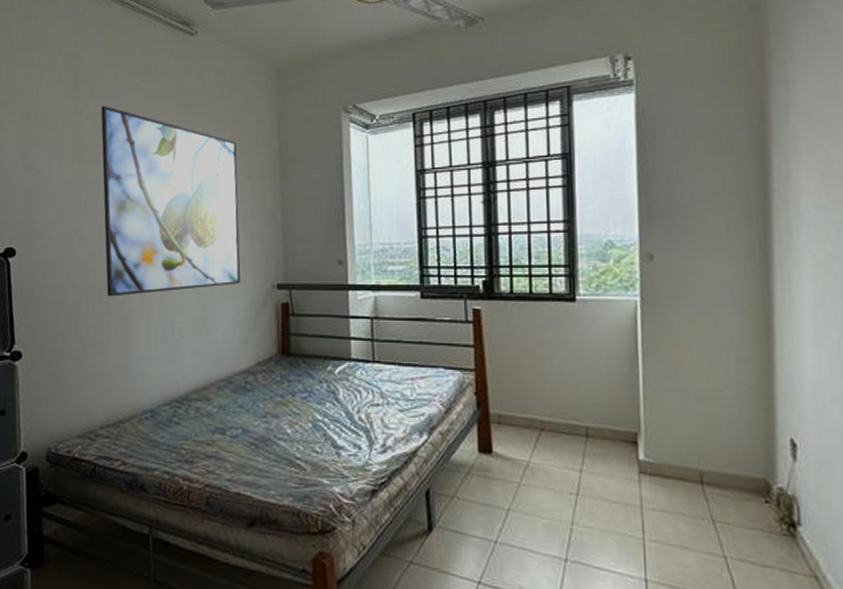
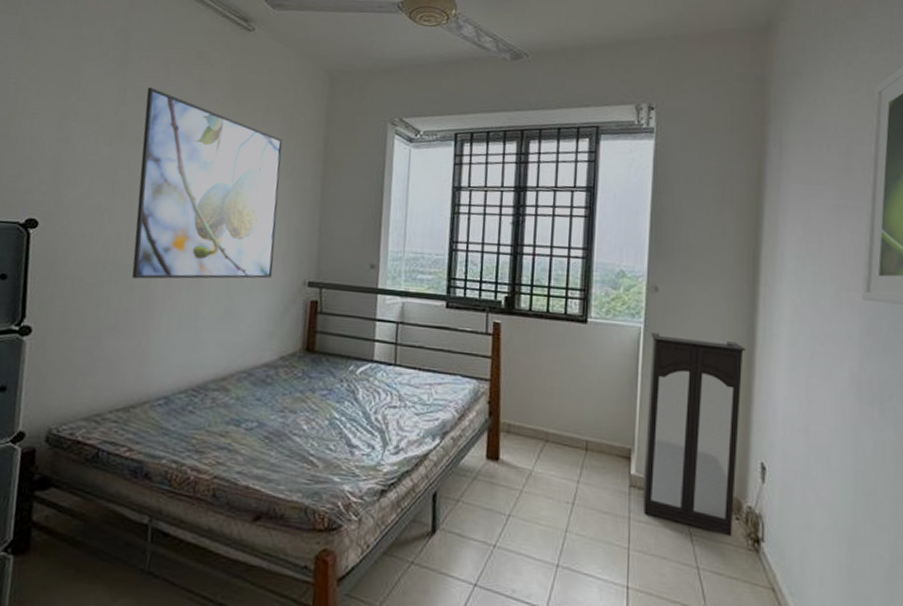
cabinet: none [648,305,763,522] -> present [642,332,745,537]

